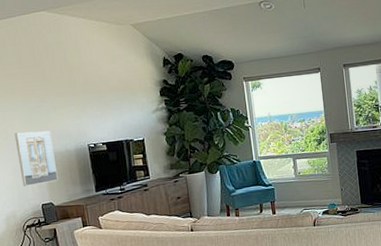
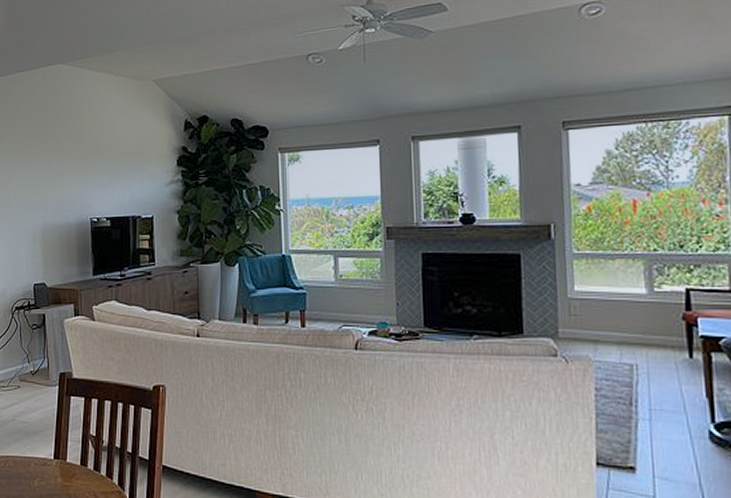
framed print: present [14,131,59,187] -> none [15,198,55,261]

